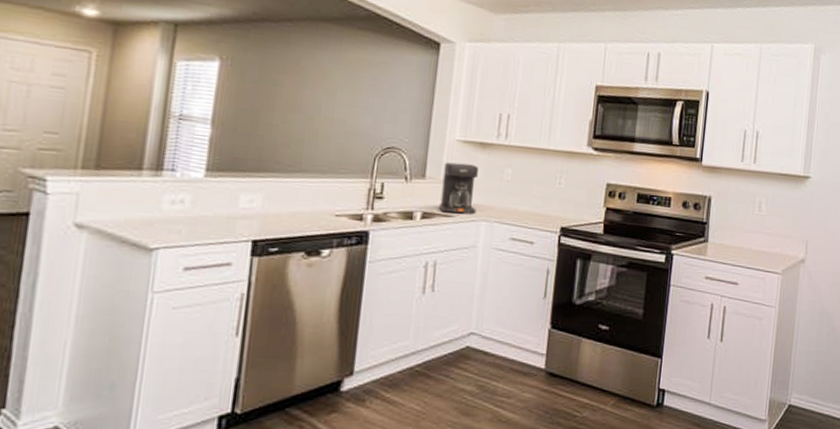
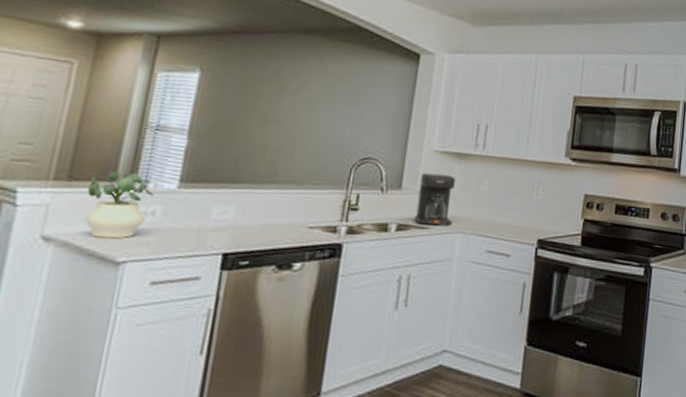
potted plant: none [115,160,181,226] -> present [84,171,154,239]

